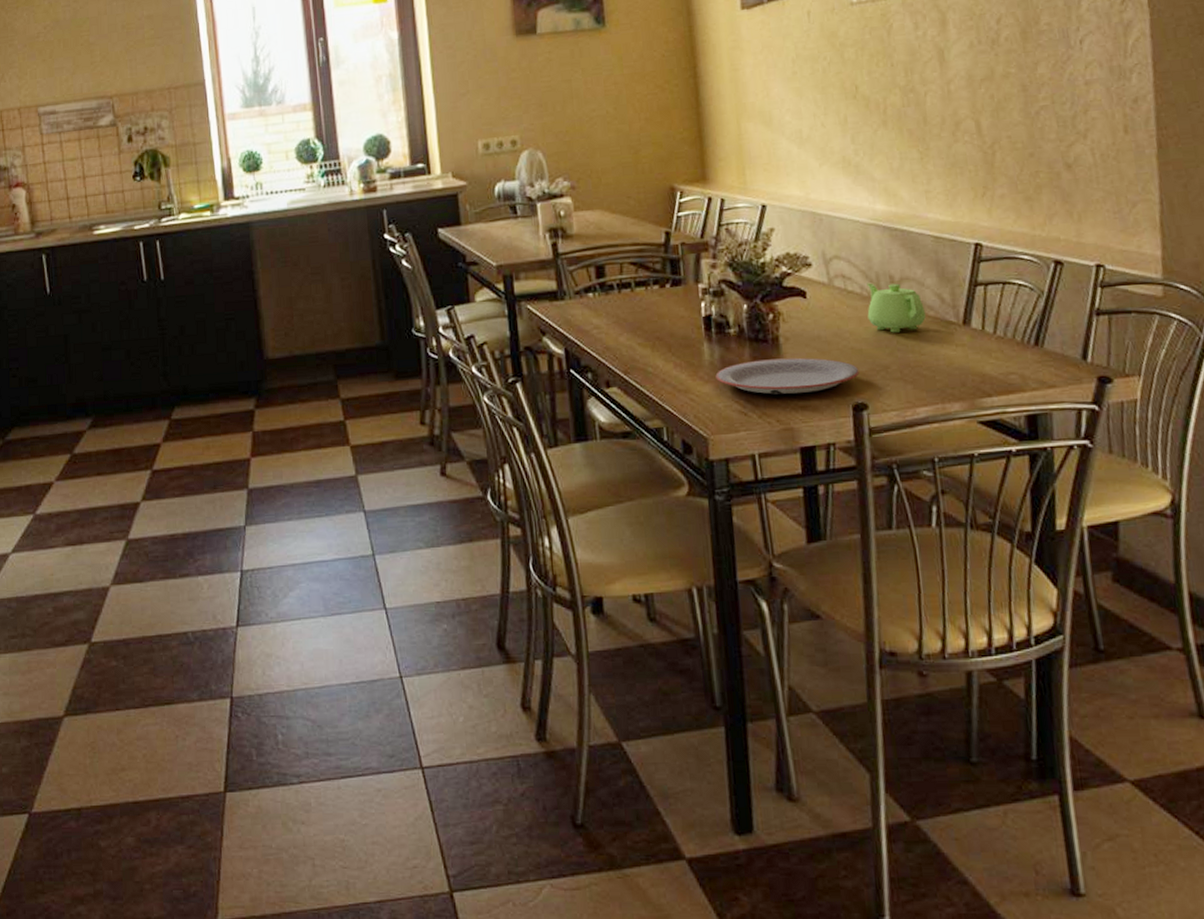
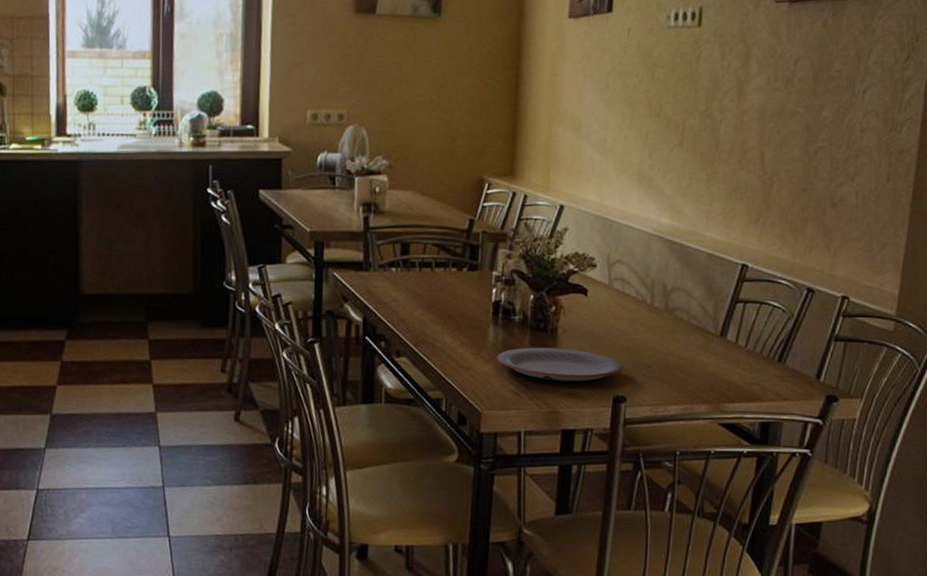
teapot: present [866,283,926,333] -> none [638,288,689,337]

